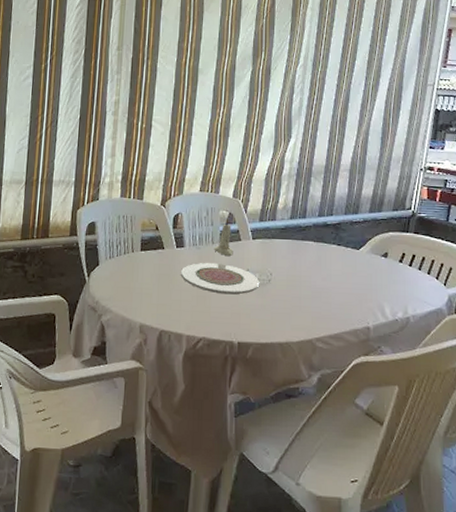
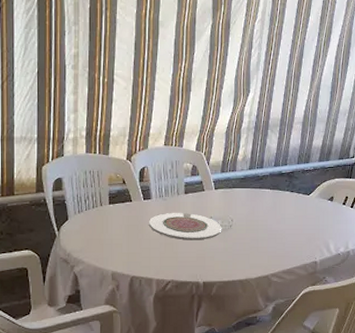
candle: present [214,218,233,256] -> none [179,170,197,205]

